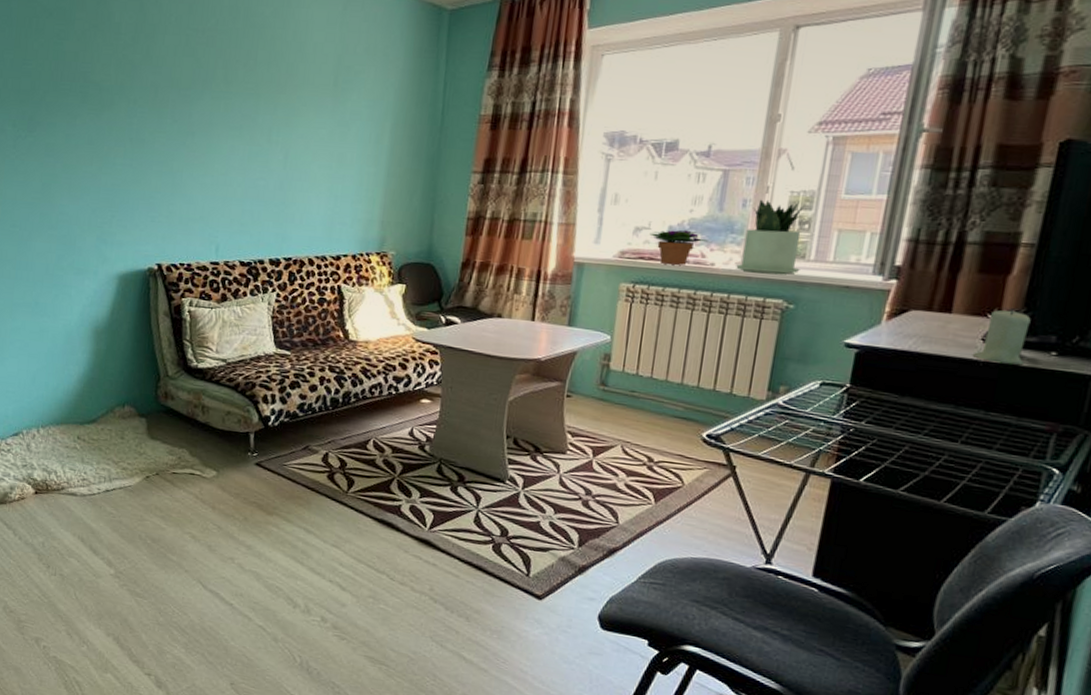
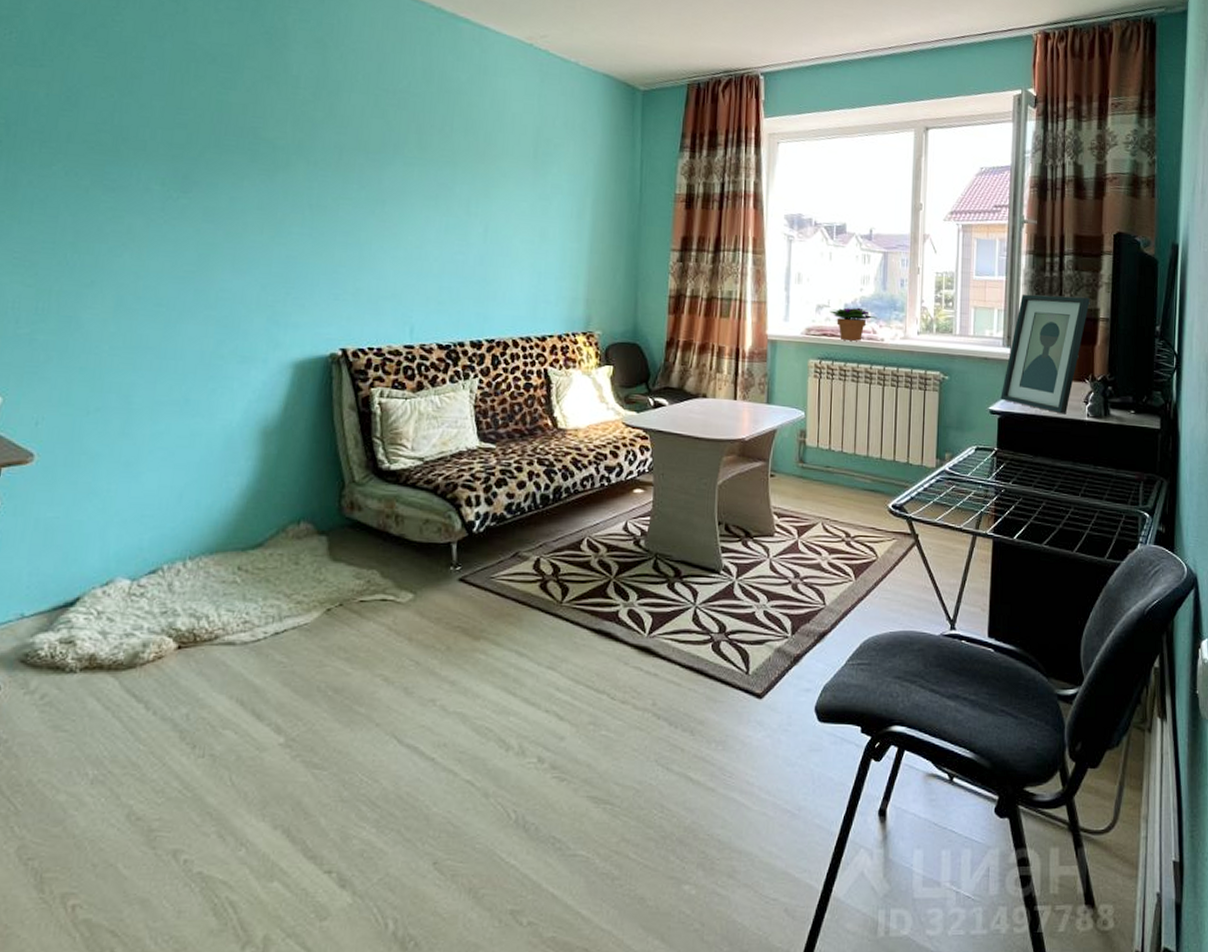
planter: present [736,199,805,274] -> none [901,279,950,348]
picture frame: none [861,215,1010,352] -> present [1000,294,1090,414]
candle: present [972,308,1031,365] -> none [1079,374,1114,423]

